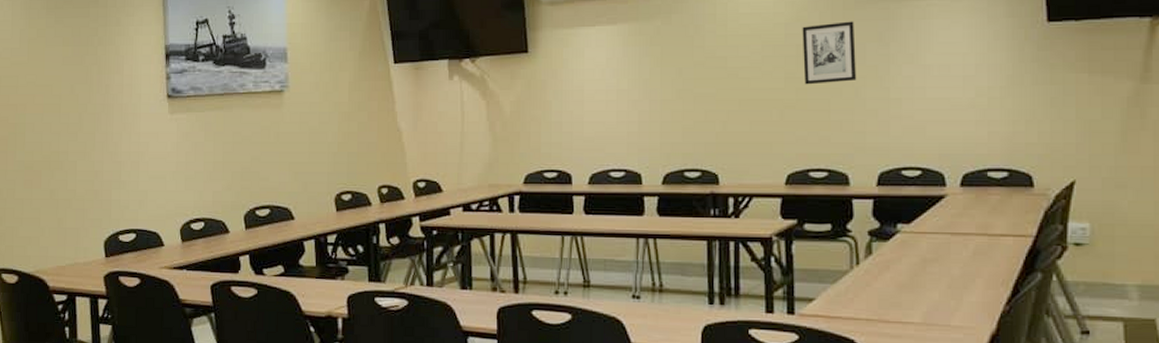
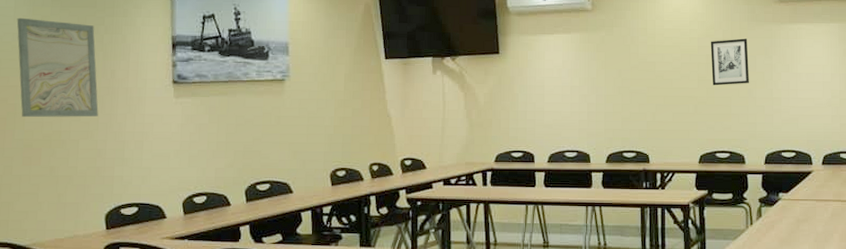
wall art: none [14,31,94,138] -> present [17,17,99,118]

